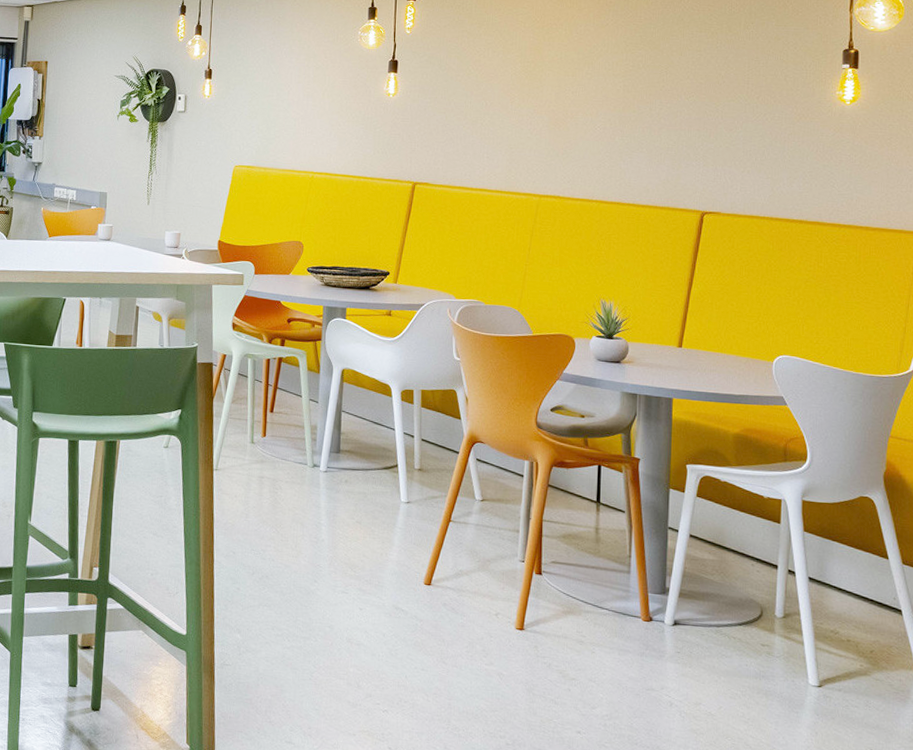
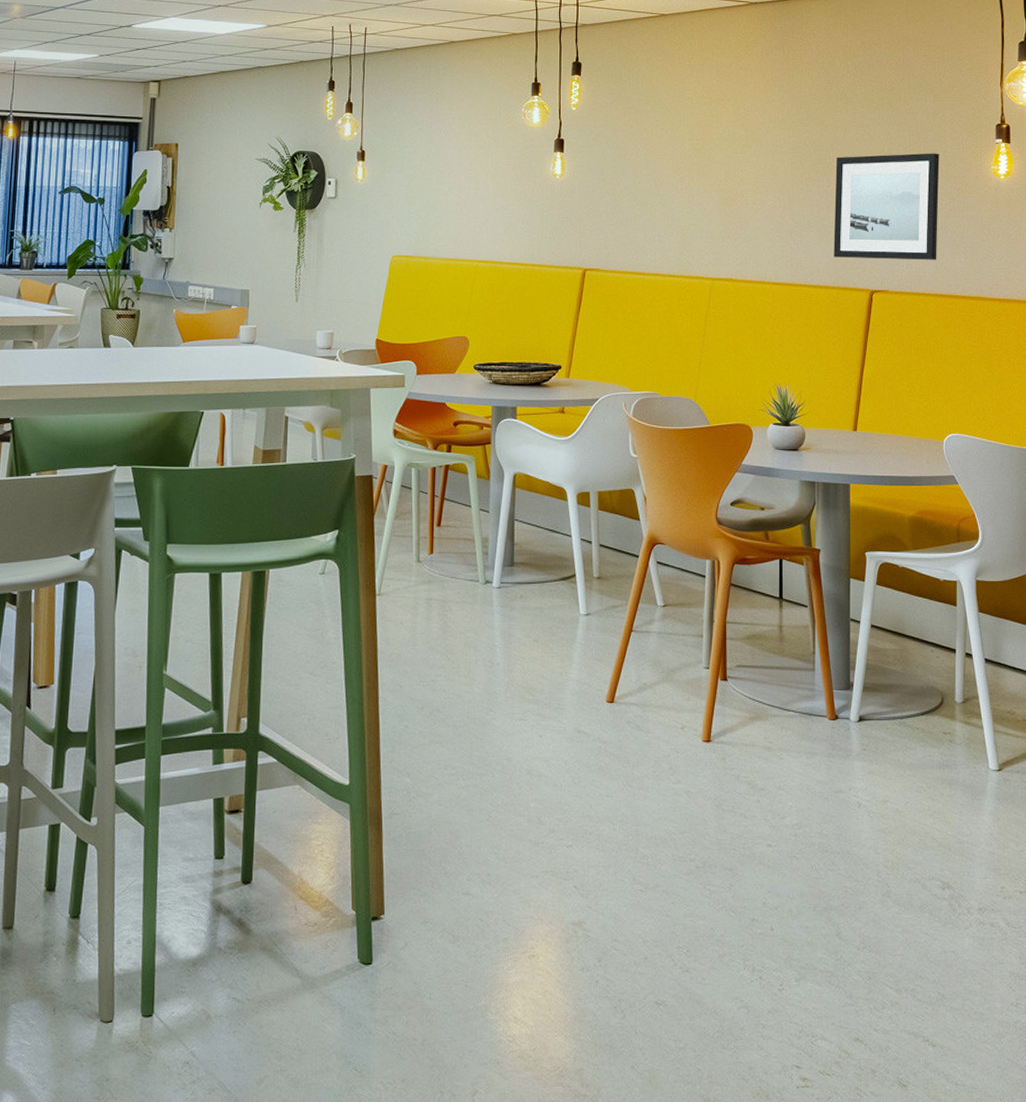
wall art: none [664,77,780,184] -> present [833,153,940,260]

